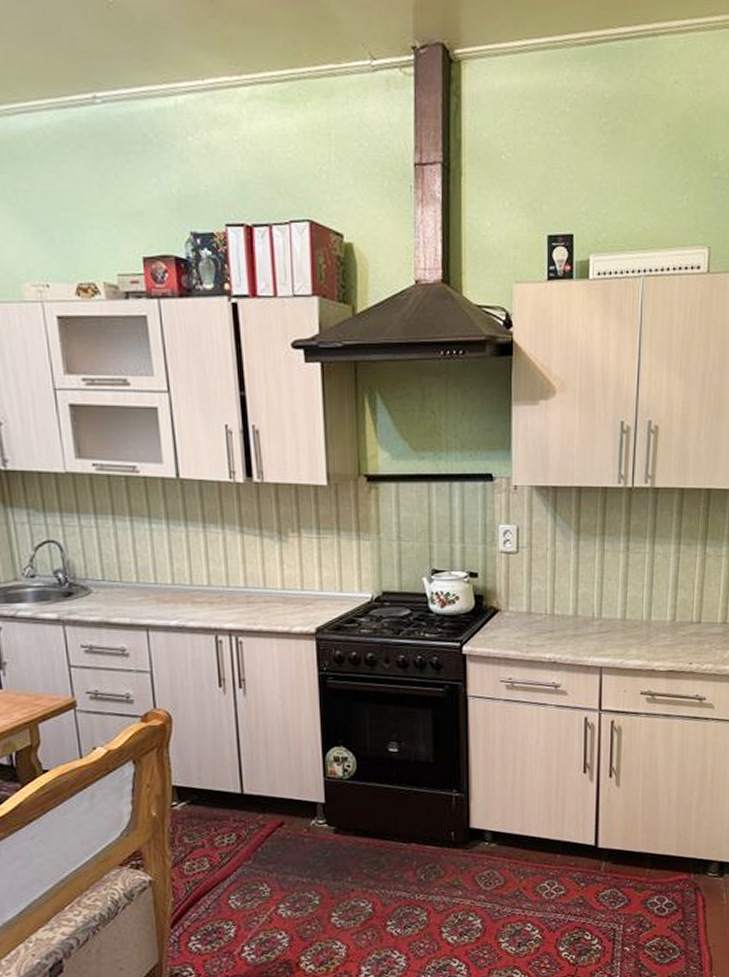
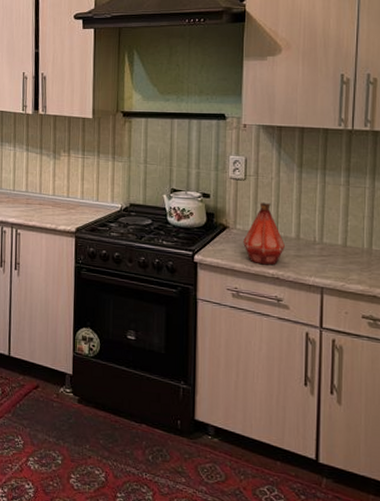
bottle: none [517,578,563,649] -> present [243,203,286,266]

